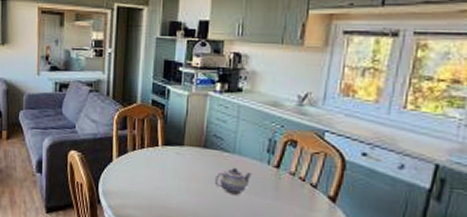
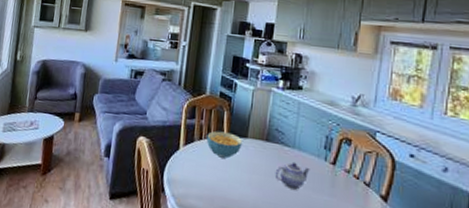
cereal bowl: none [140,140,178,168] -> present [206,130,242,159]

